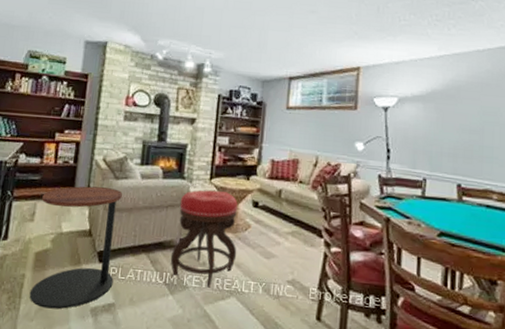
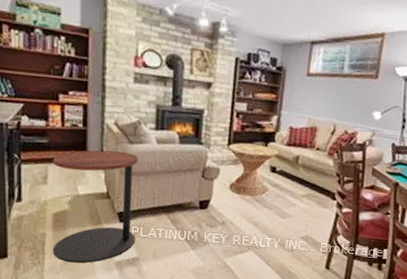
stool: present [170,190,238,288] -> none [190,155,256,244]

